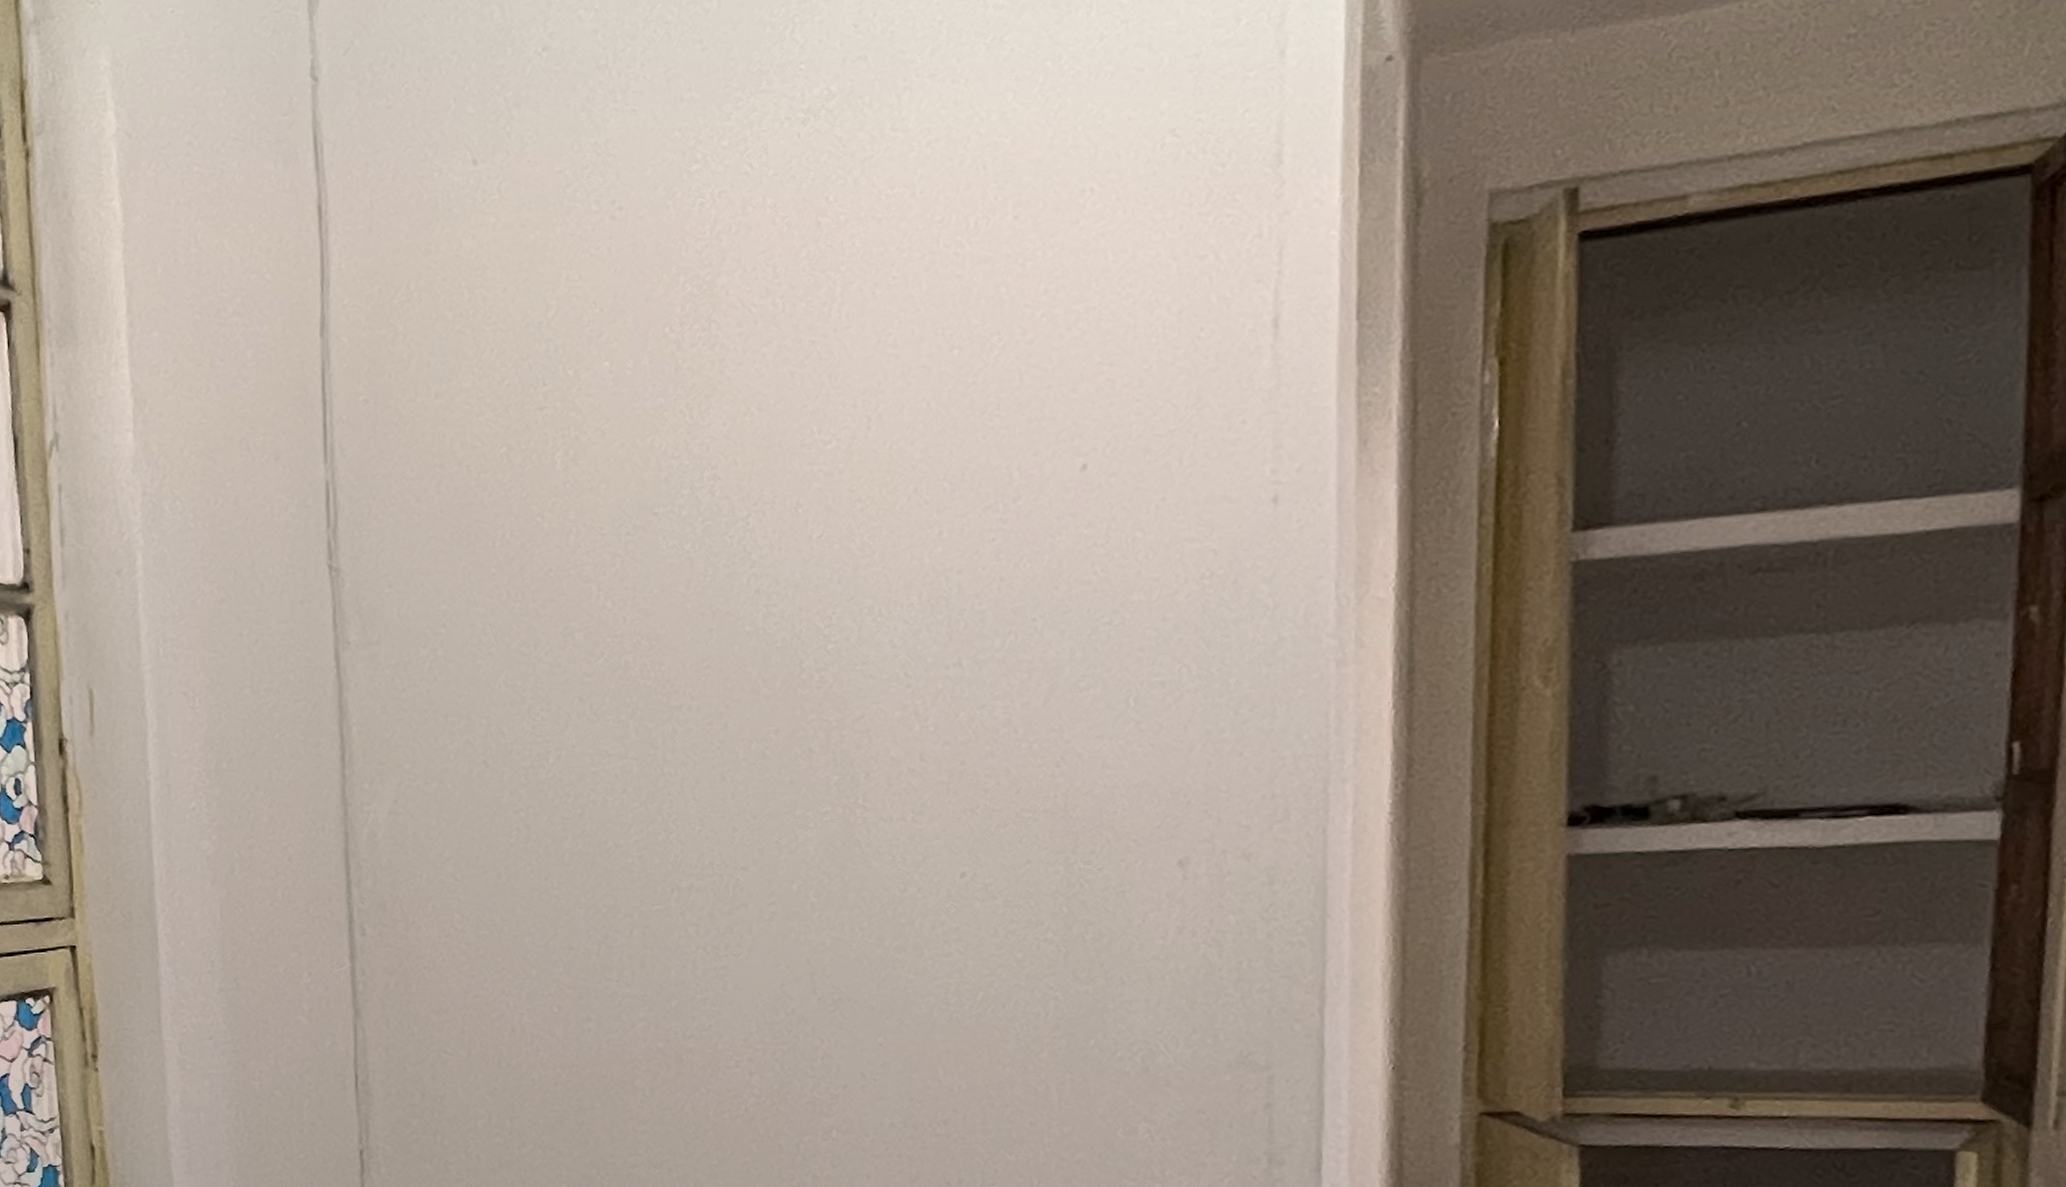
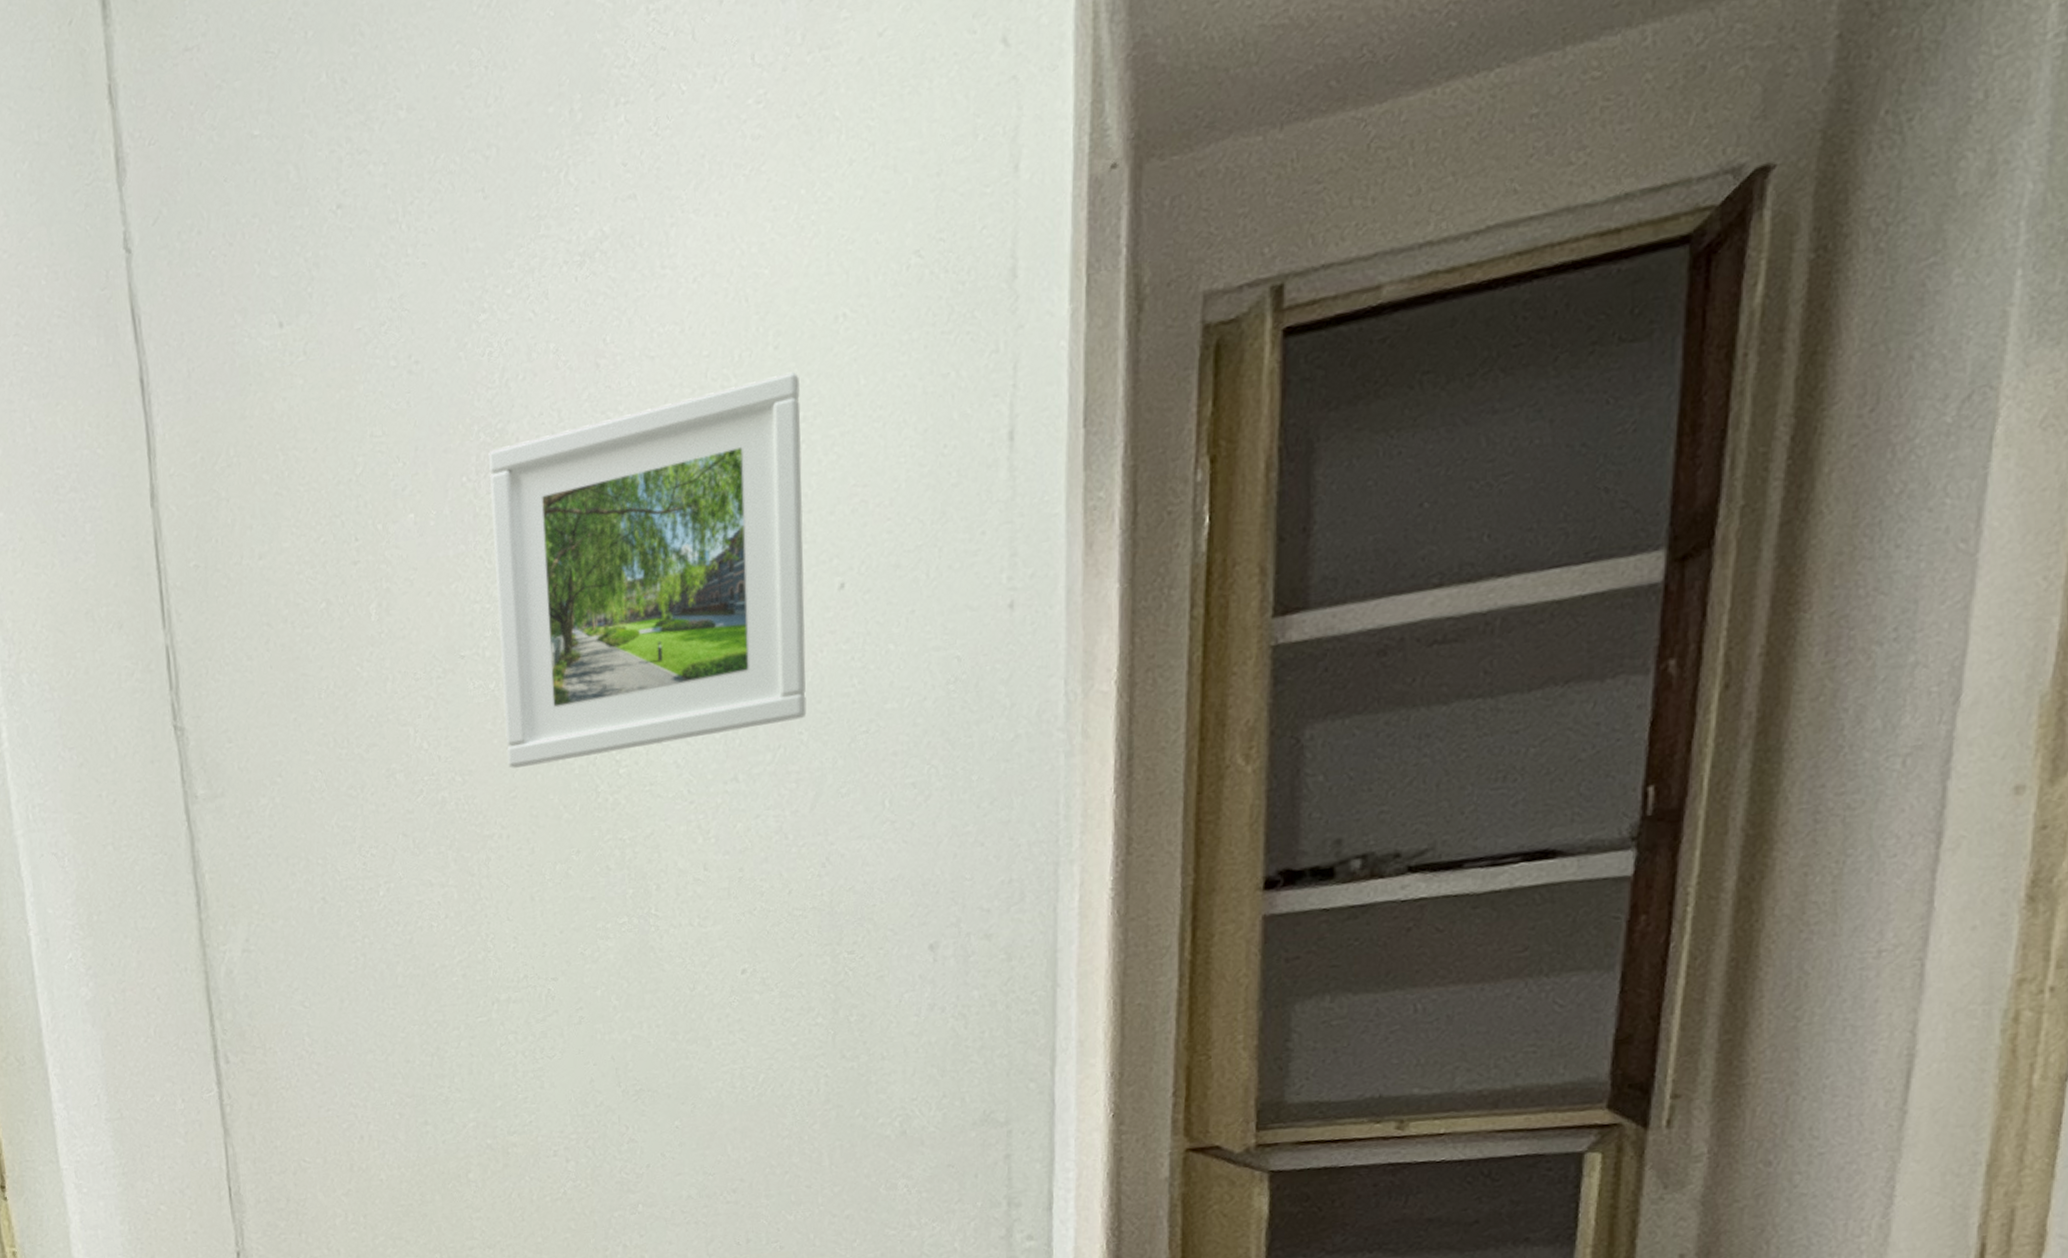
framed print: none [694,243,1042,636] -> present [488,371,807,768]

